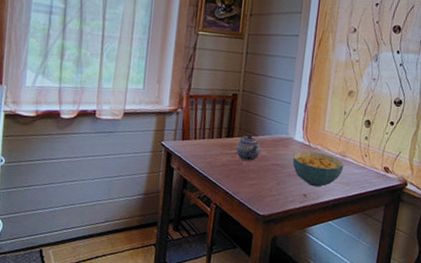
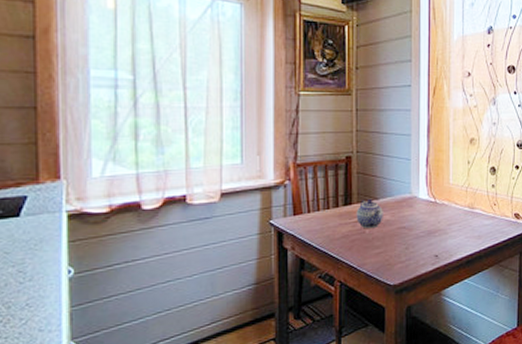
cereal bowl: present [292,150,344,187] -> none [419,207,474,246]

